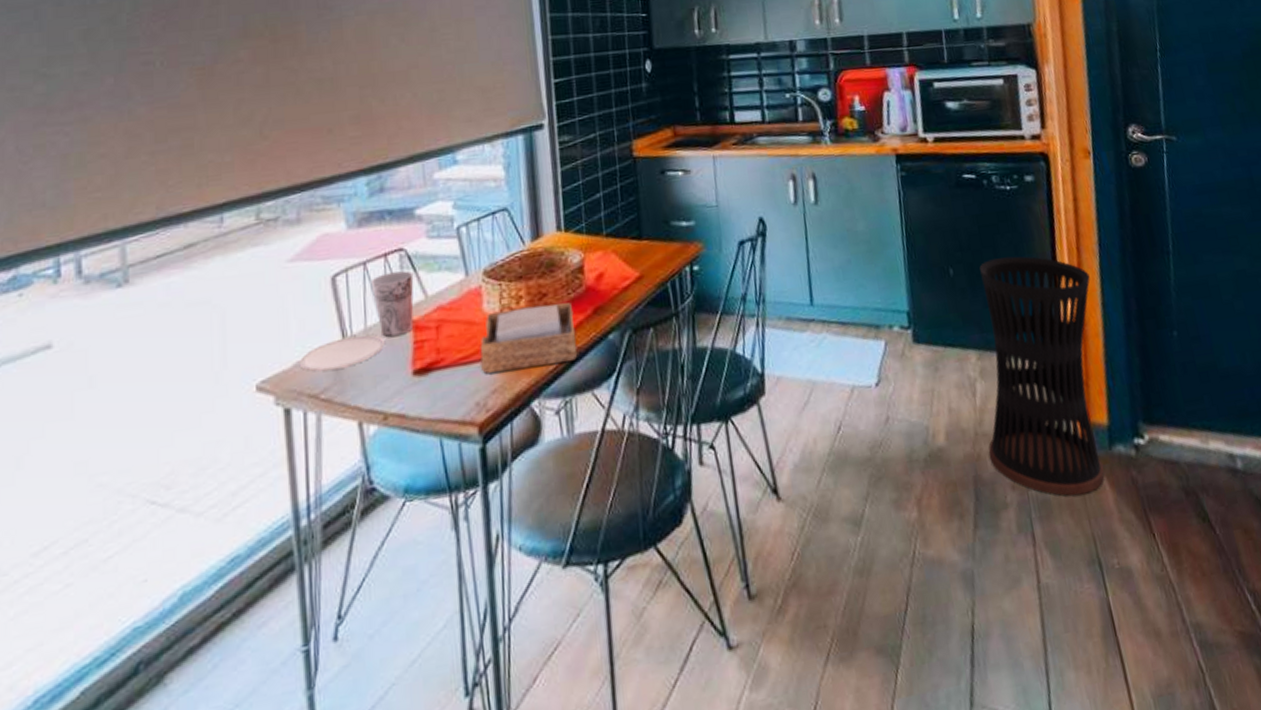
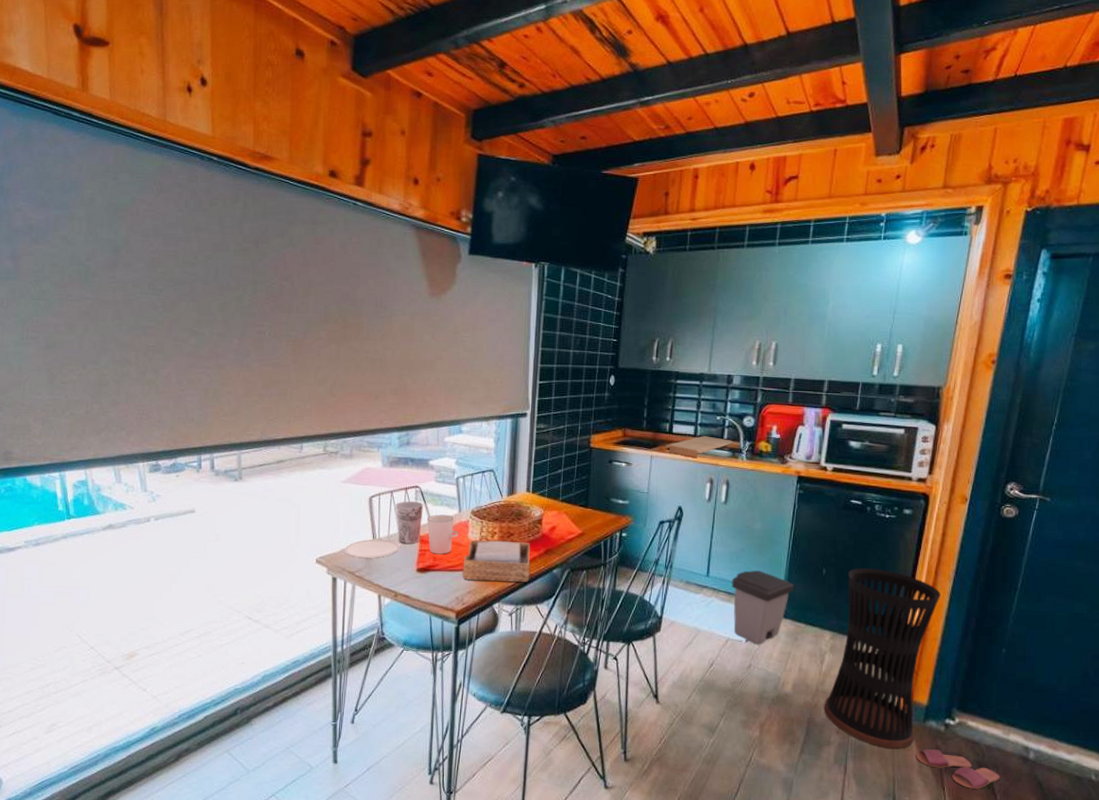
cup: none [420,282,469,344] -> present [426,514,458,555]
cutting board: none [729,120,812,152] -> present [665,436,734,459]
trash can: none [843,284,921,388] -> present [731,569,795,645]
slippers: none [1111,482,1213,528] -> present [916,749,1000,789]

